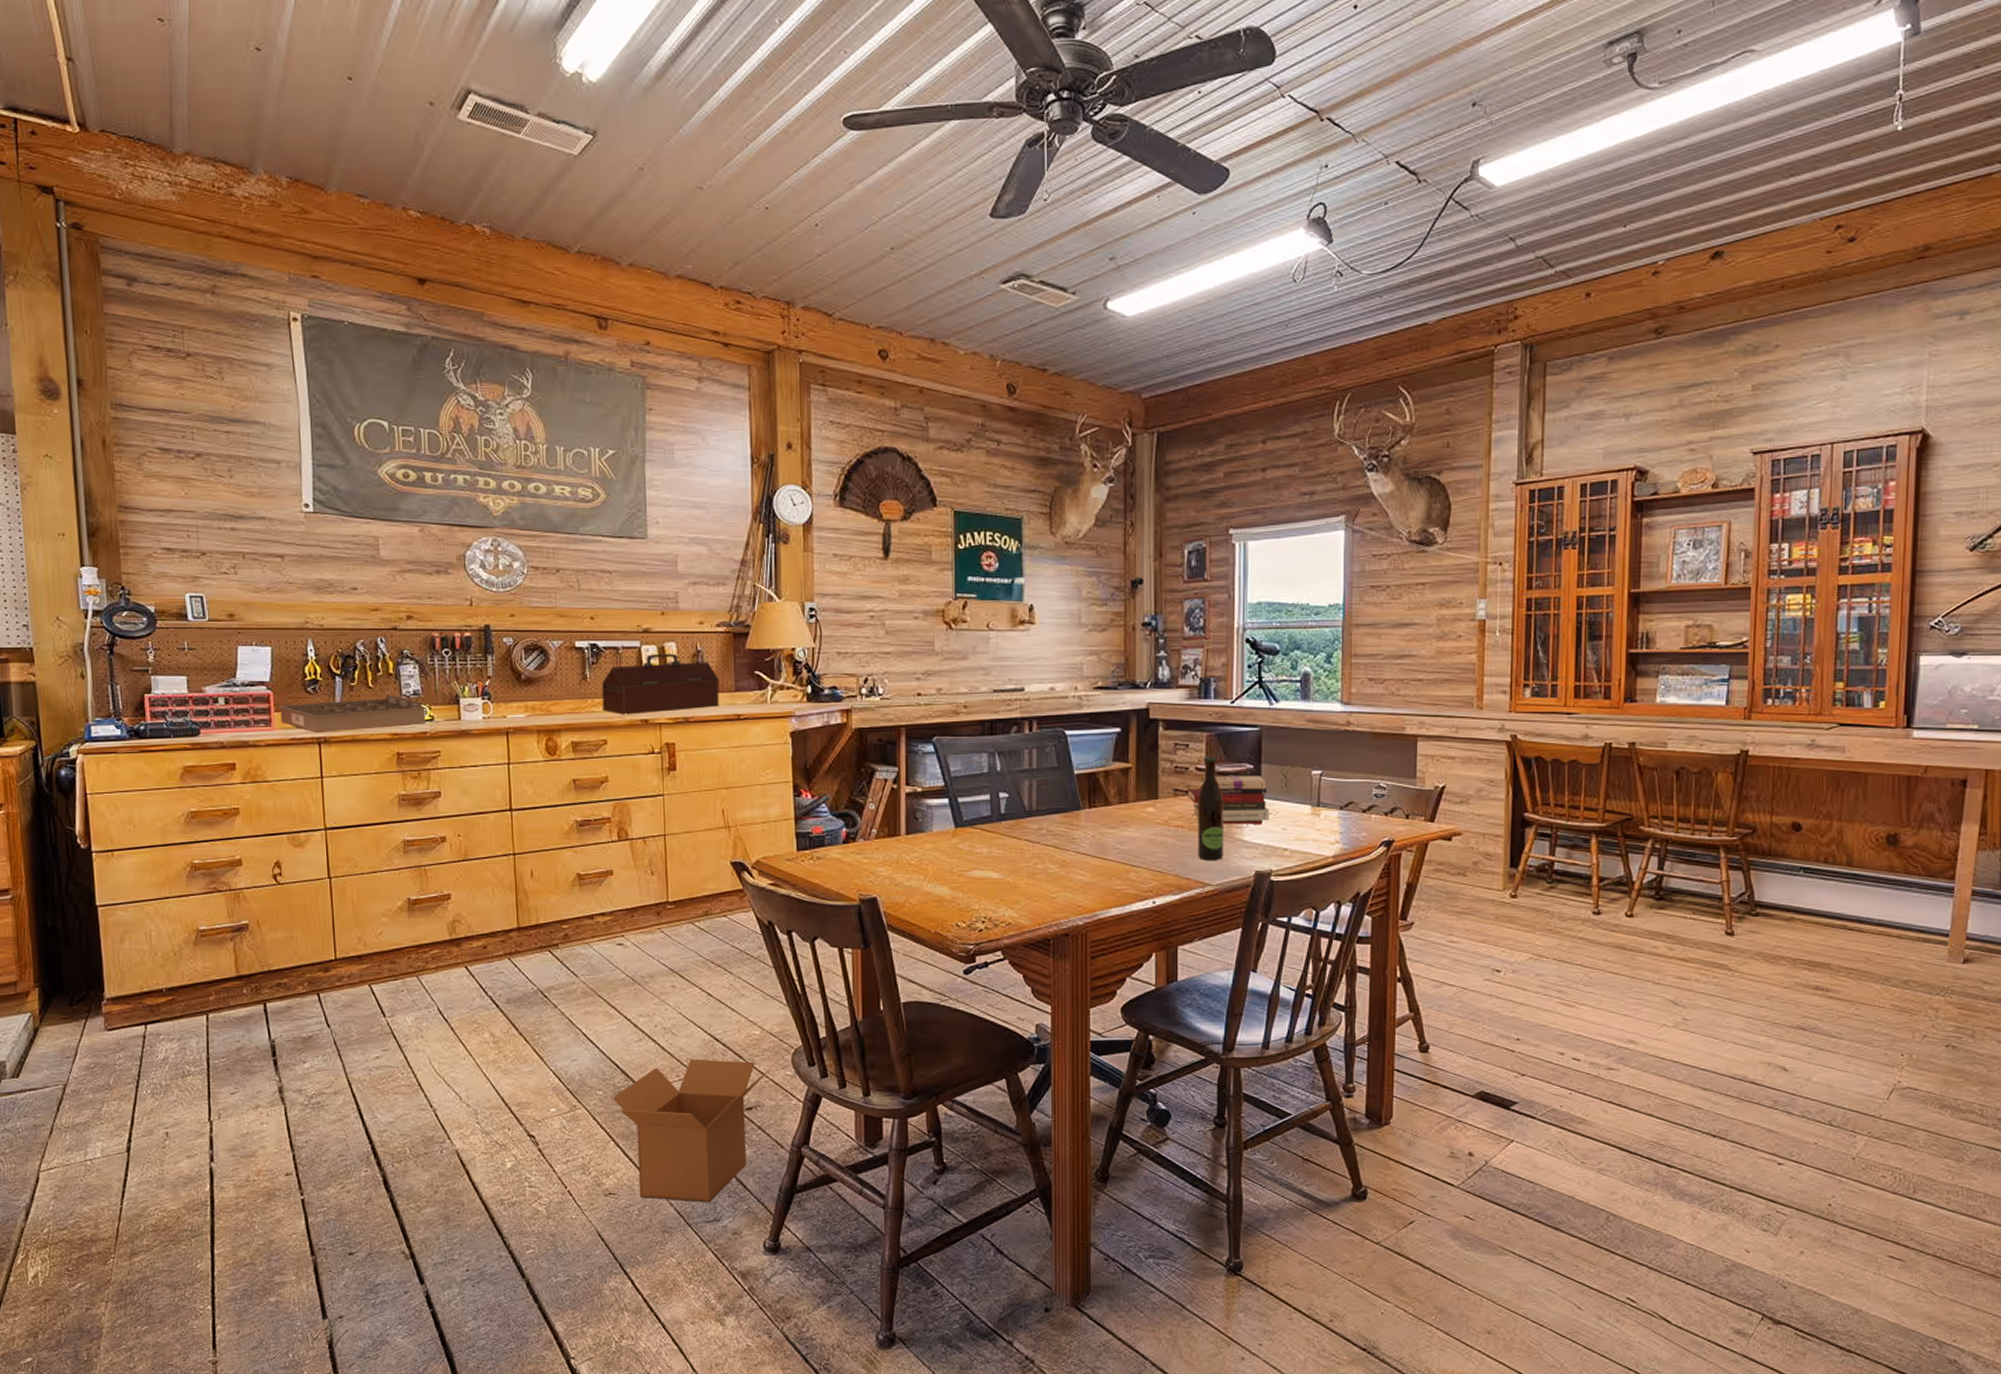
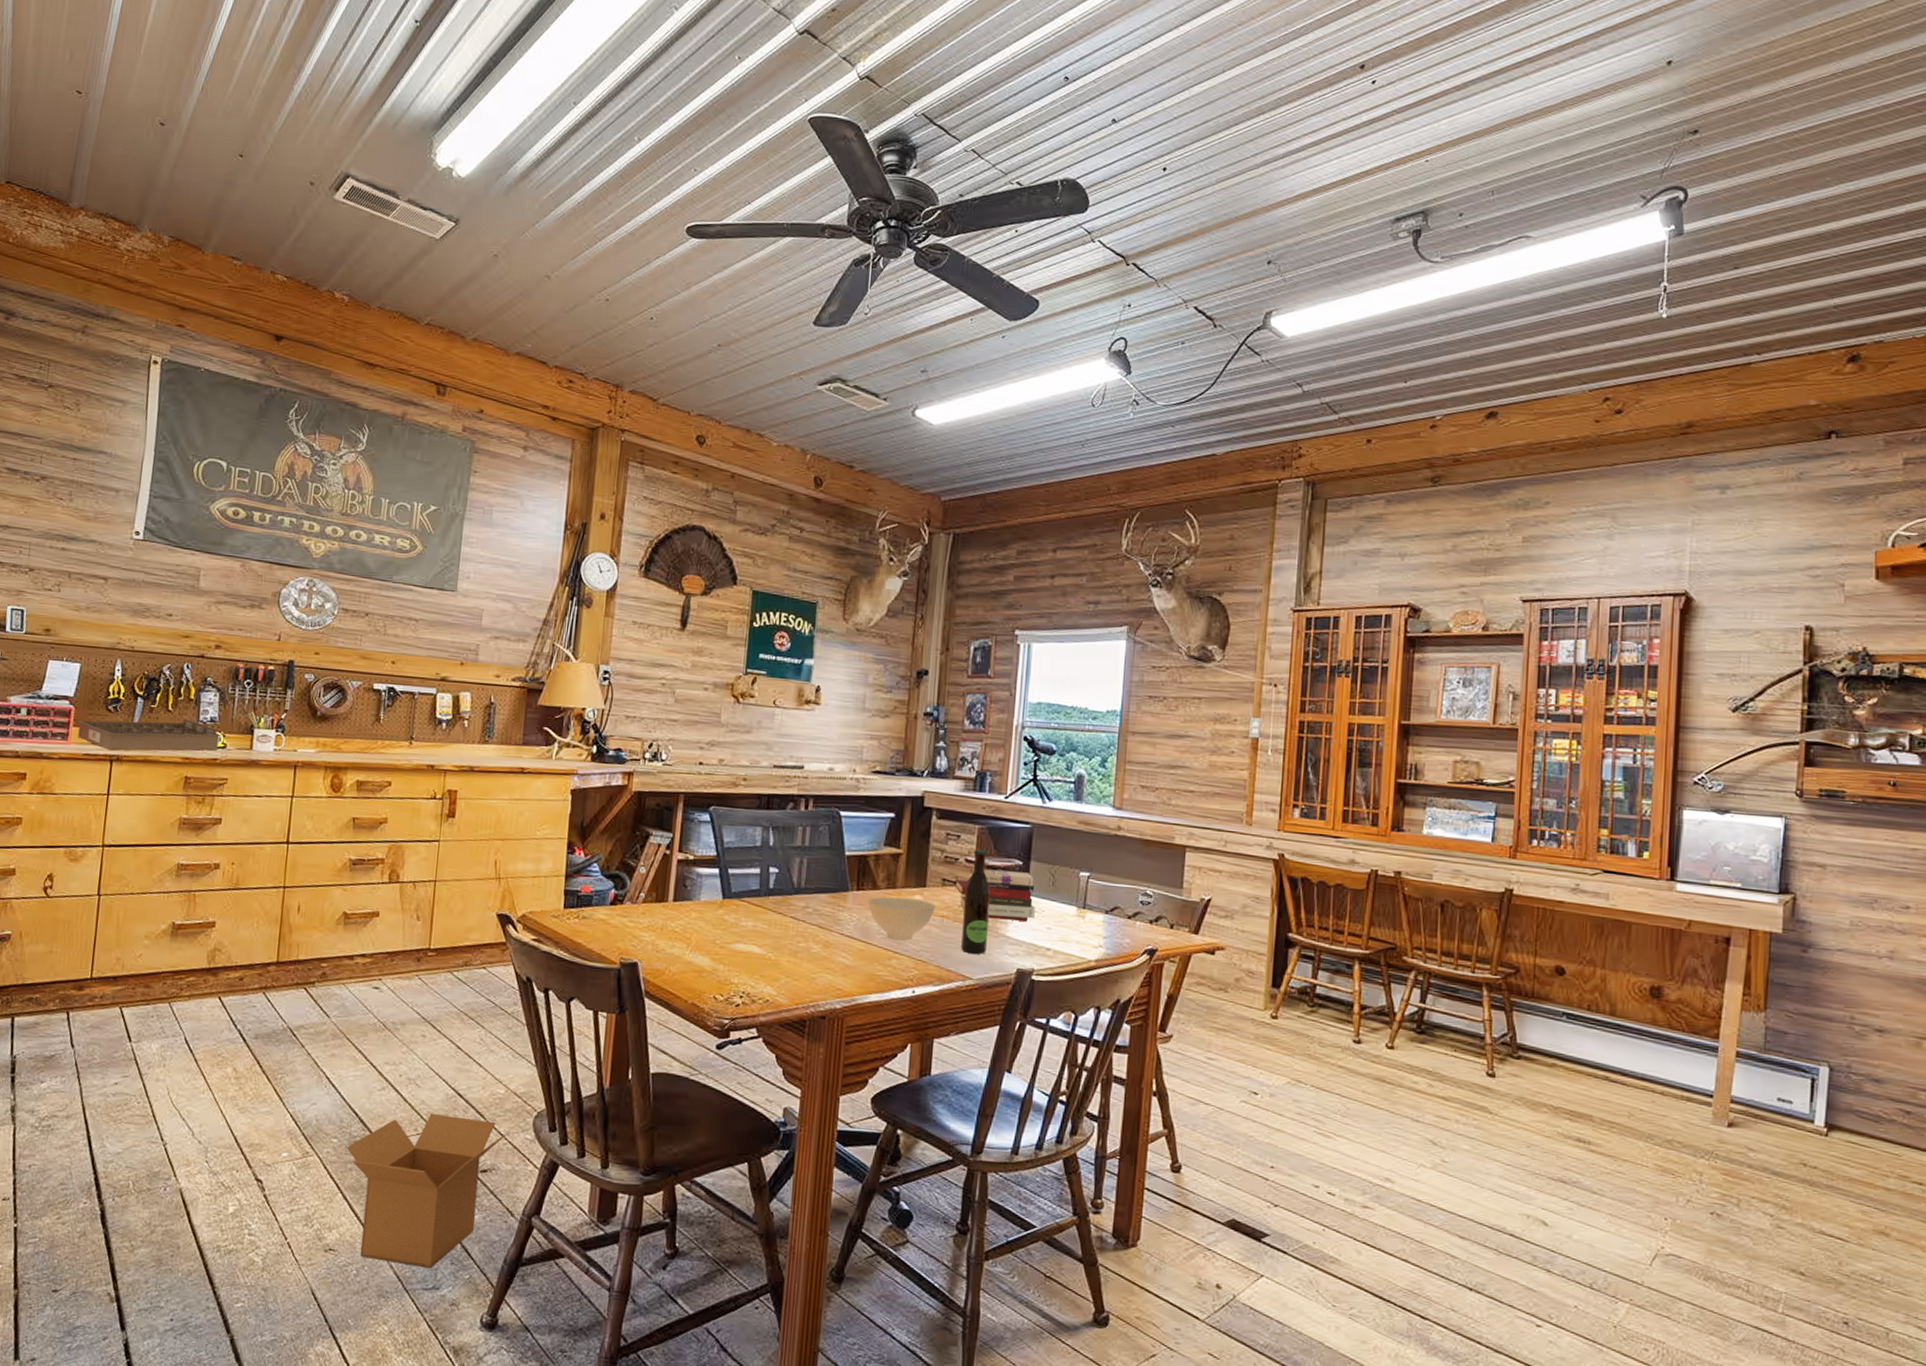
toolbox: present [601,654,720,716] -> none [391,702,508,760]
bowl: none [1101,812,1170,853] -> present [868,896,937,941]

